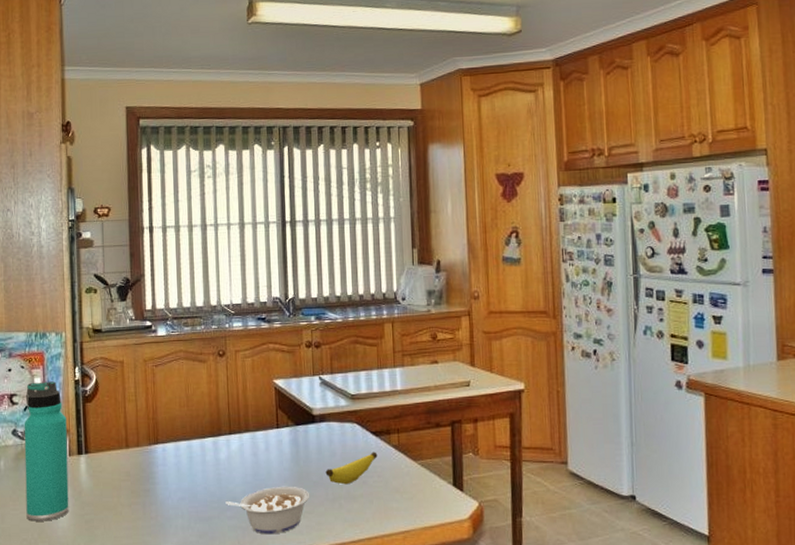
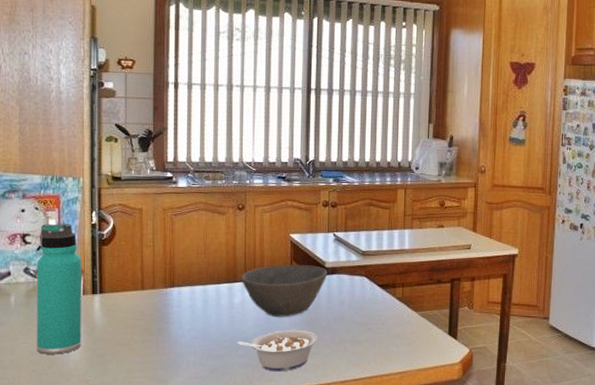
bowl: none [225,413,316,472] -> present [241,265,328,317]
banana: present [325,452,378,485] -> none [333,302,383,330]

